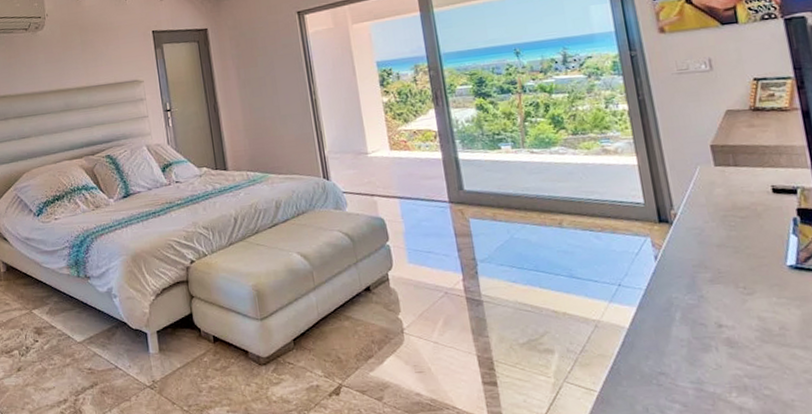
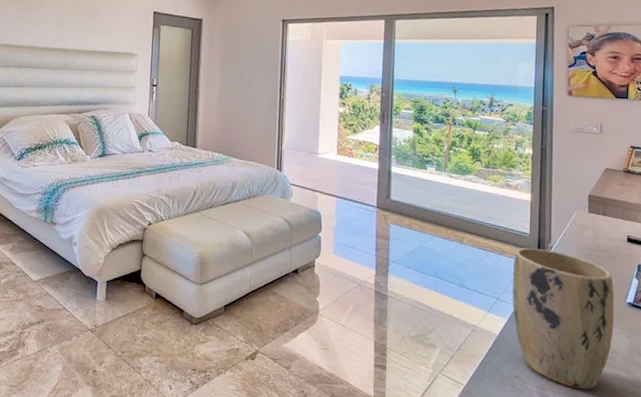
plant pot: none [630,218,778,378] -> present [512,248,614,390]

